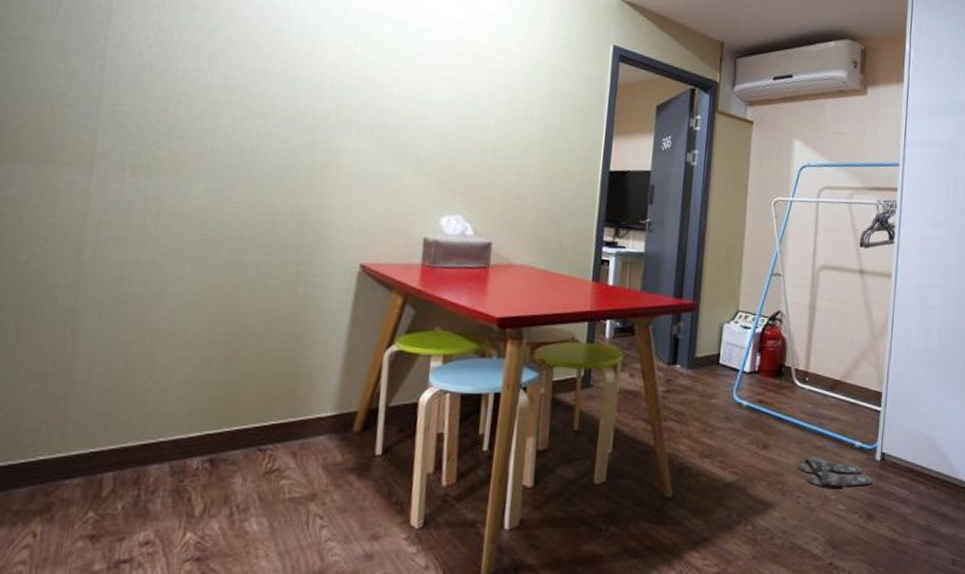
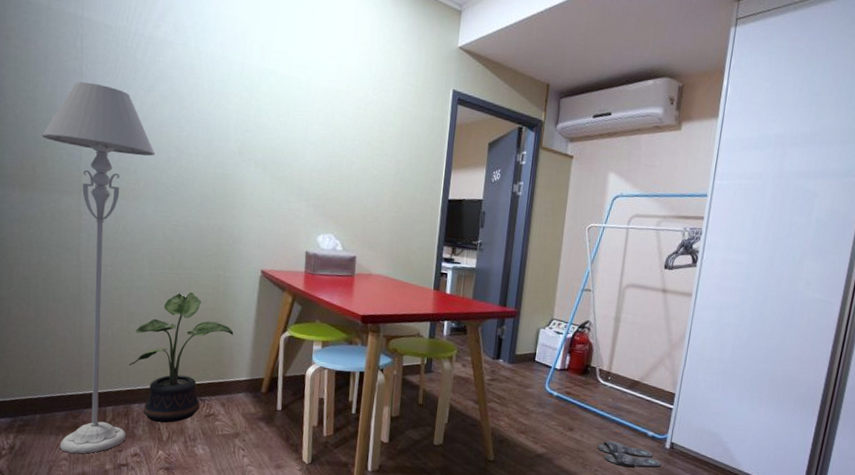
floor lamp: none [14,19,214,552] -> present [41,81,155,454]
potted plant: none [146,295,316,490] -> present [128,290,234,423]

